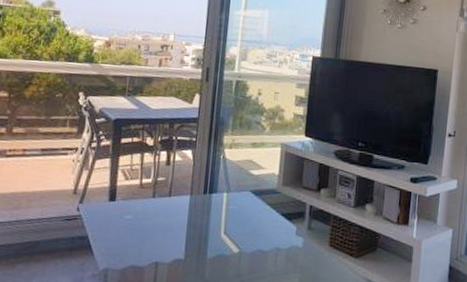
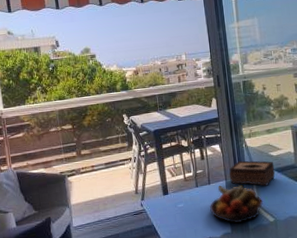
fruit bowl: none [164,200,231,250] -> present [210,185,264,224]
tissue box: none [196,174,253,209] -> present [229,160,275,186]

